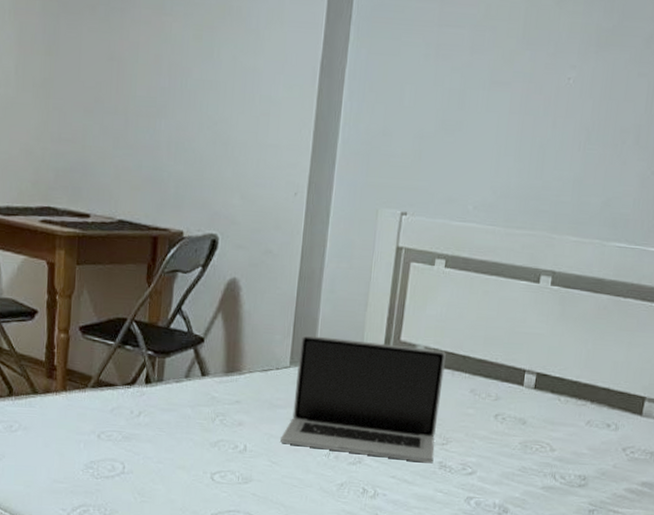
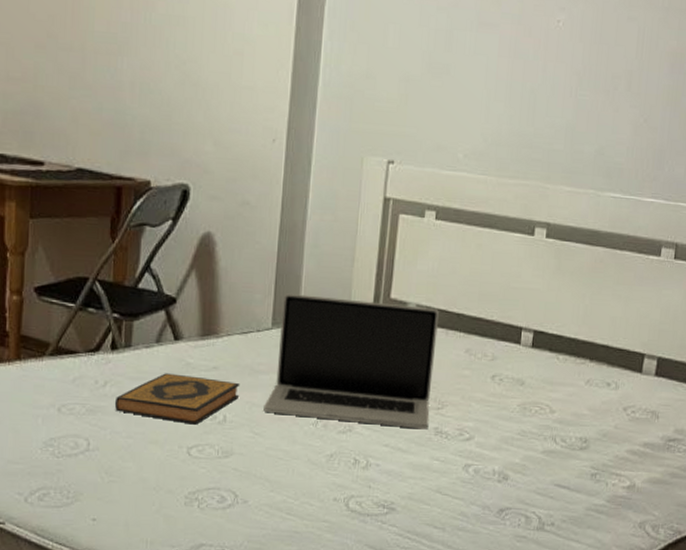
hardback book: none [147,405,260,453] -> present [114,373,240,425]

